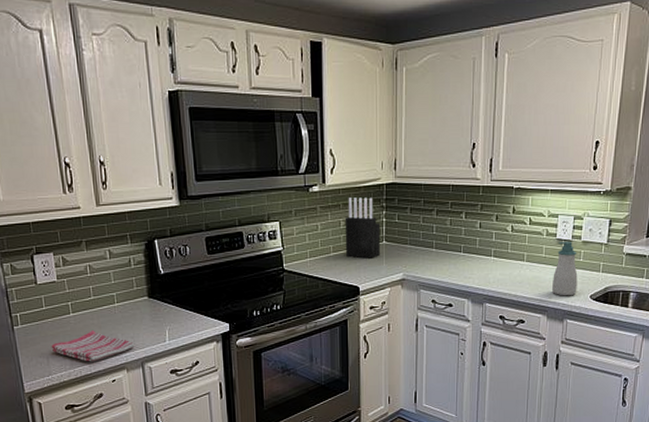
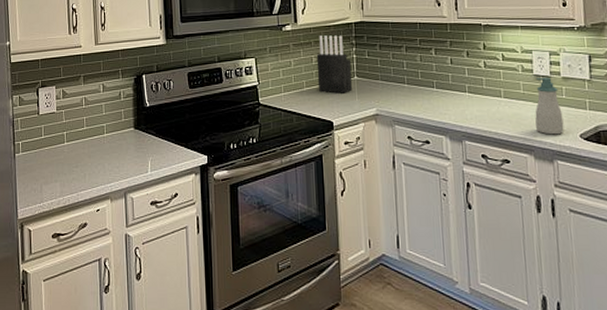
dish towel: present [51,331,135,362] -> none [45,160,120,191]

